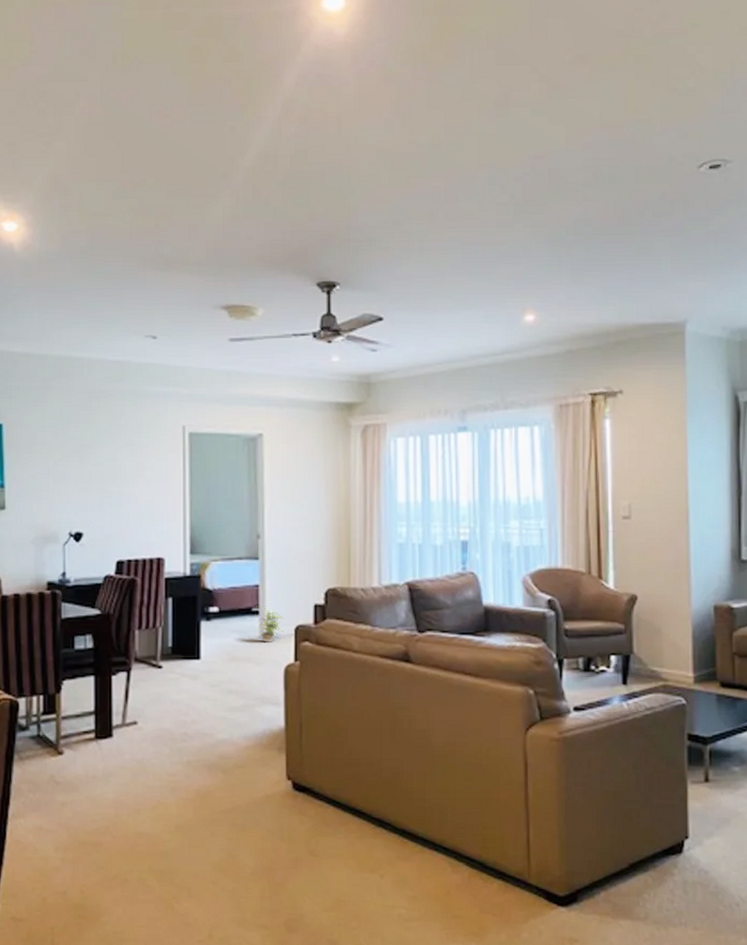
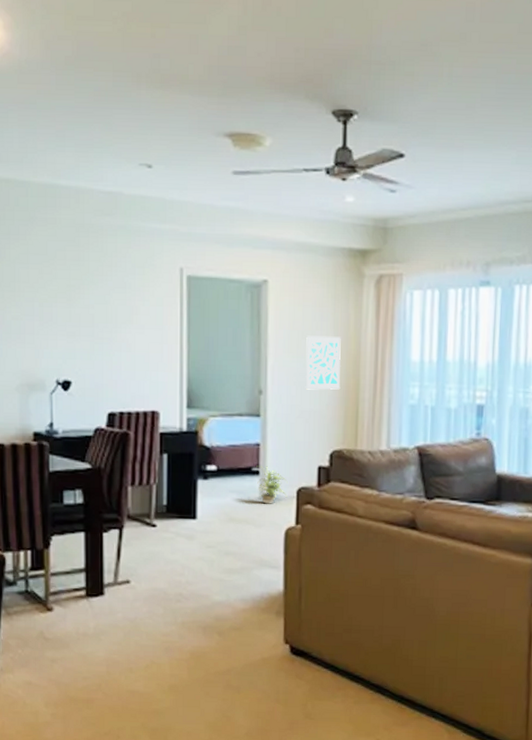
wall art: none [300,482,333,533] -> present [306,336,341,390]

